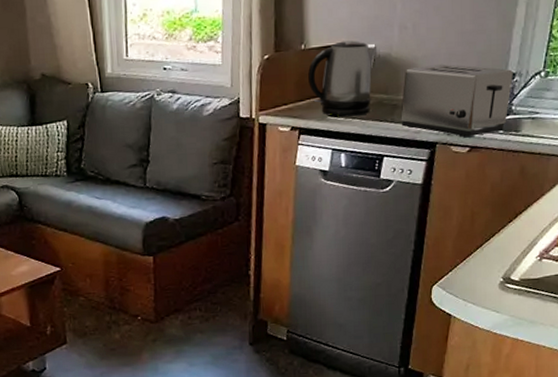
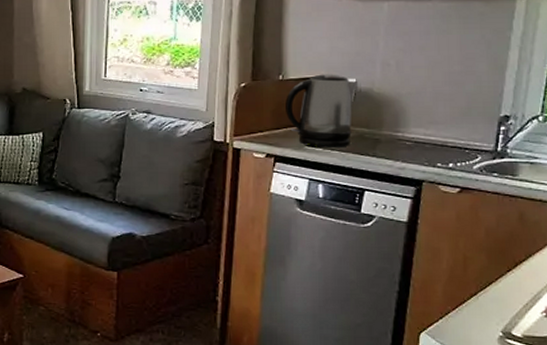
toaster: present [400,63,513,138] -> none [383,101,507,178]

